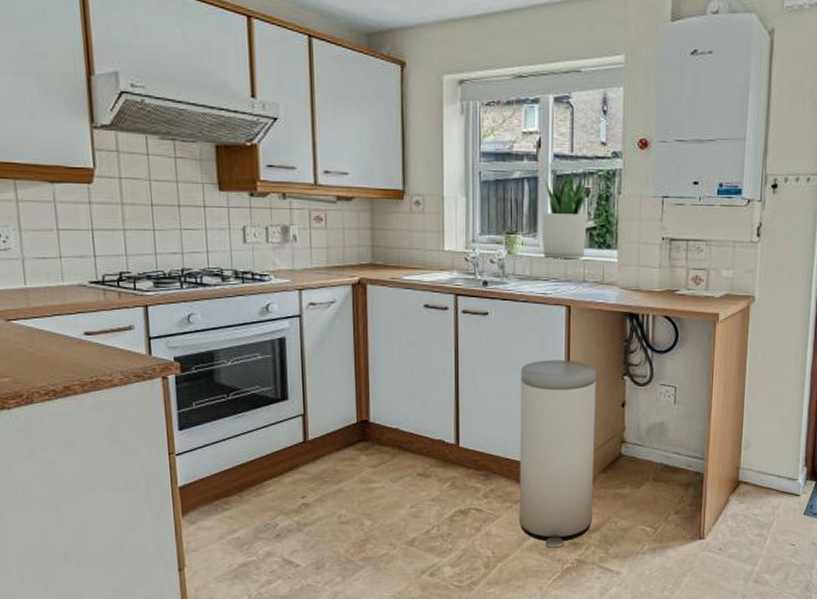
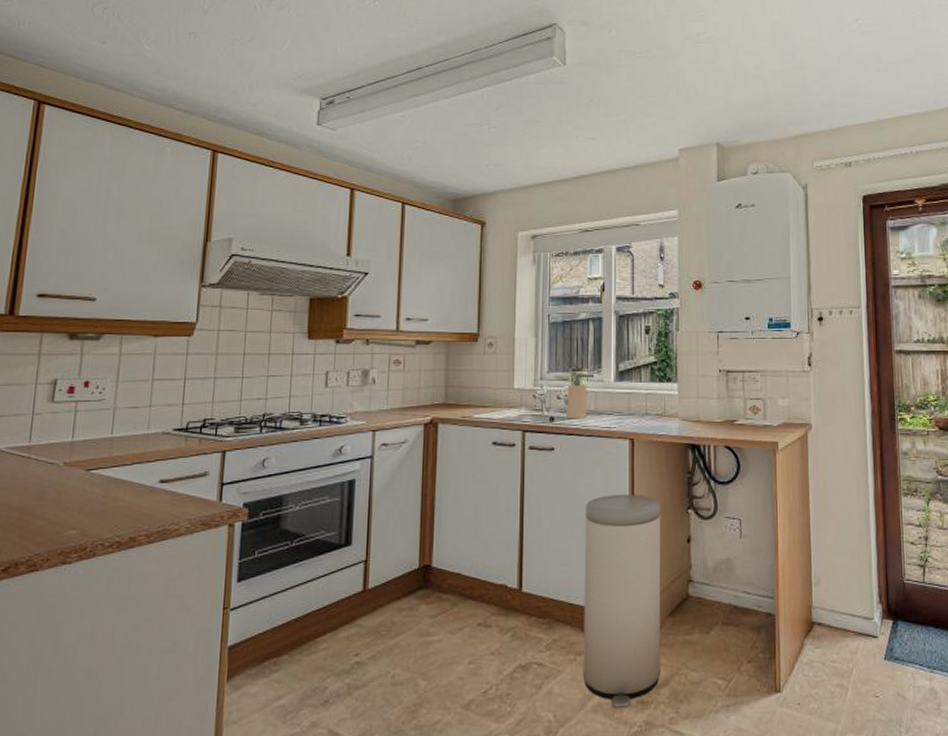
soap dispenser: none [501,237,530,284] -> present [567,374,595,419]
planter: present [541,170,589,259] -> none [605,310,649,393]

